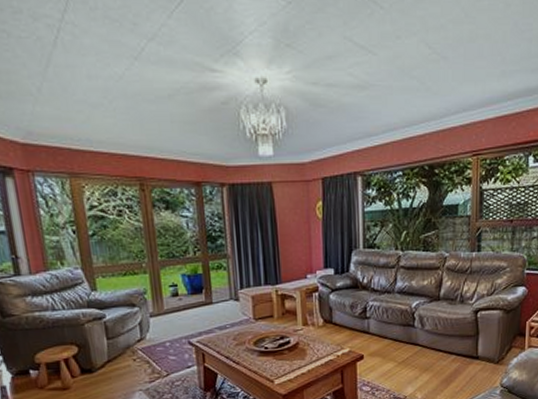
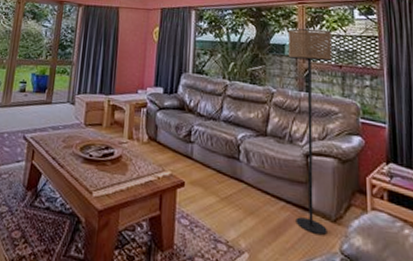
floor lamp: none [461,183,505,376] -> present [288,28,332,235]

